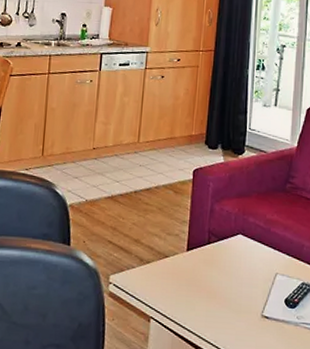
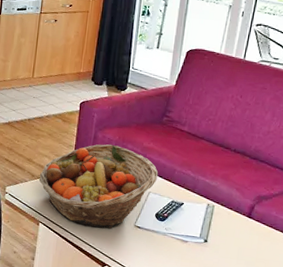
fruit basket: none [148,218,285,321] -> present [39,144,158,228]

